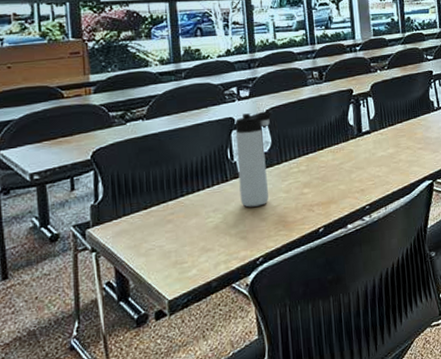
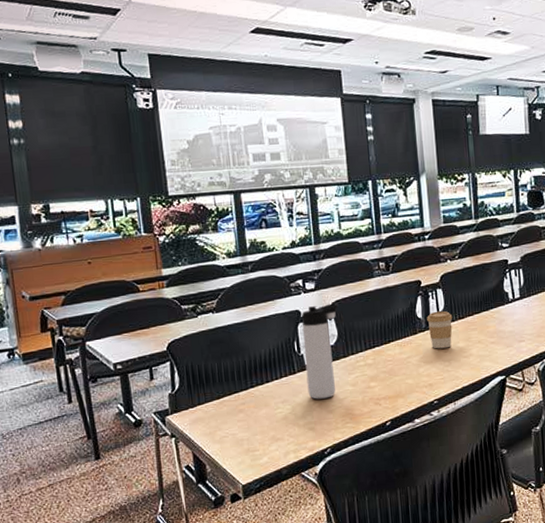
coffee cup: none [358,118,383,155] -> present [427,310,453,349]

